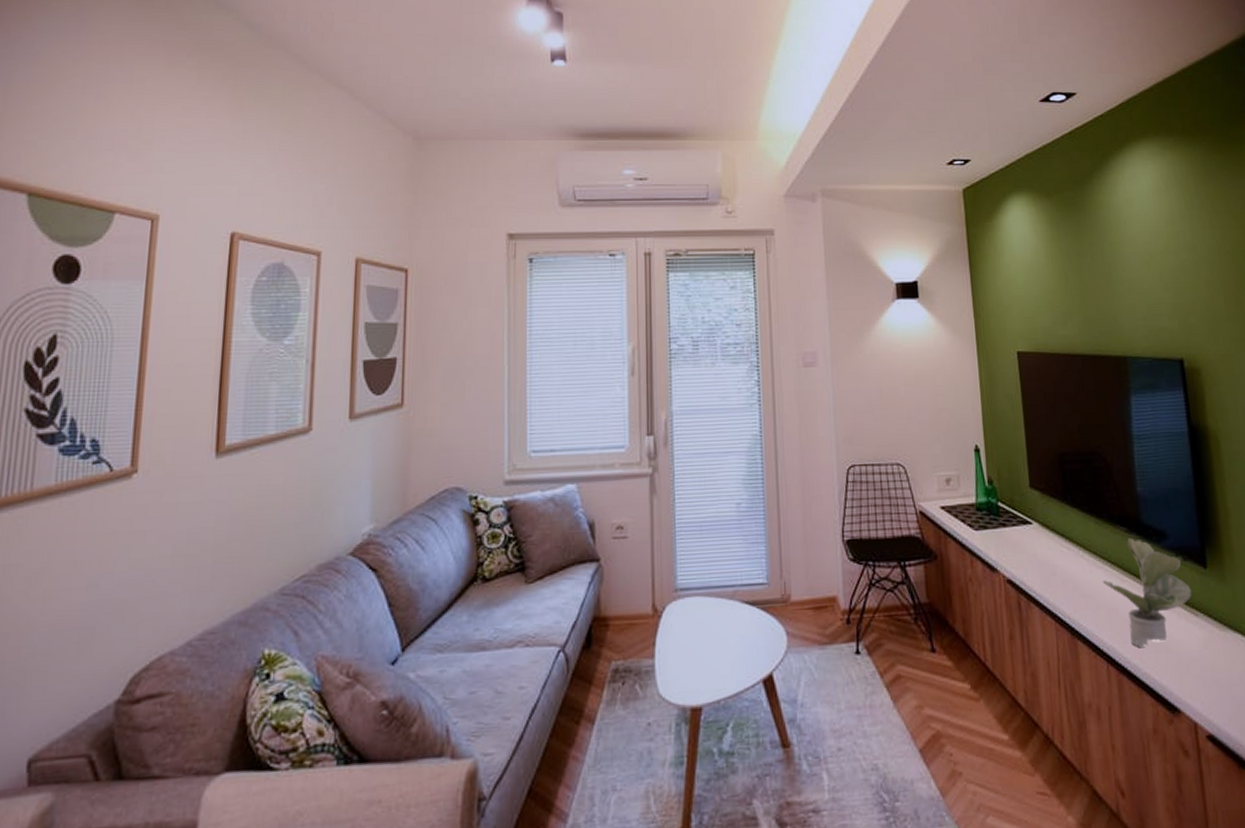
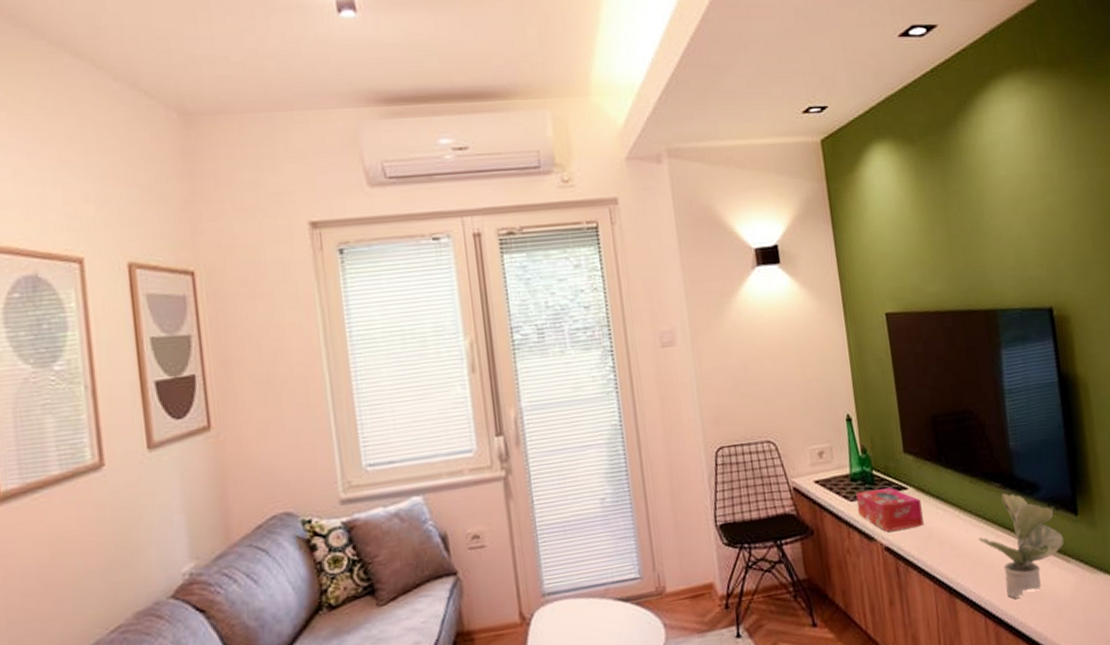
tissue box: none [980,521,1047,564] -> present [855,487,924,532]

